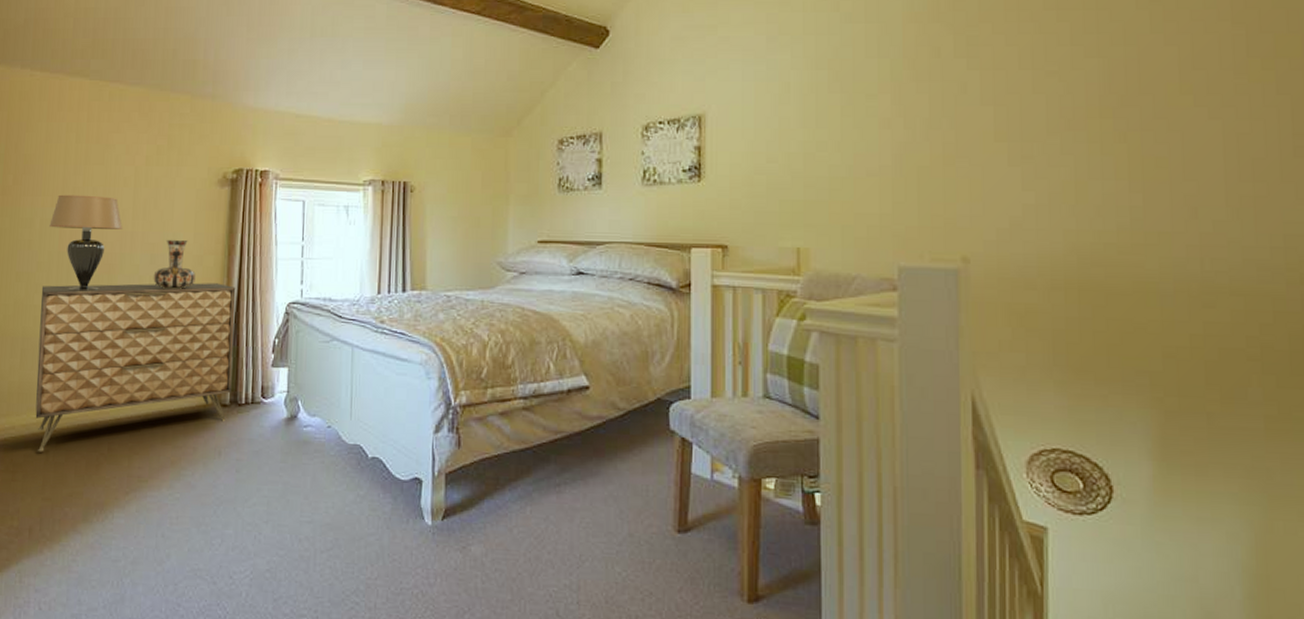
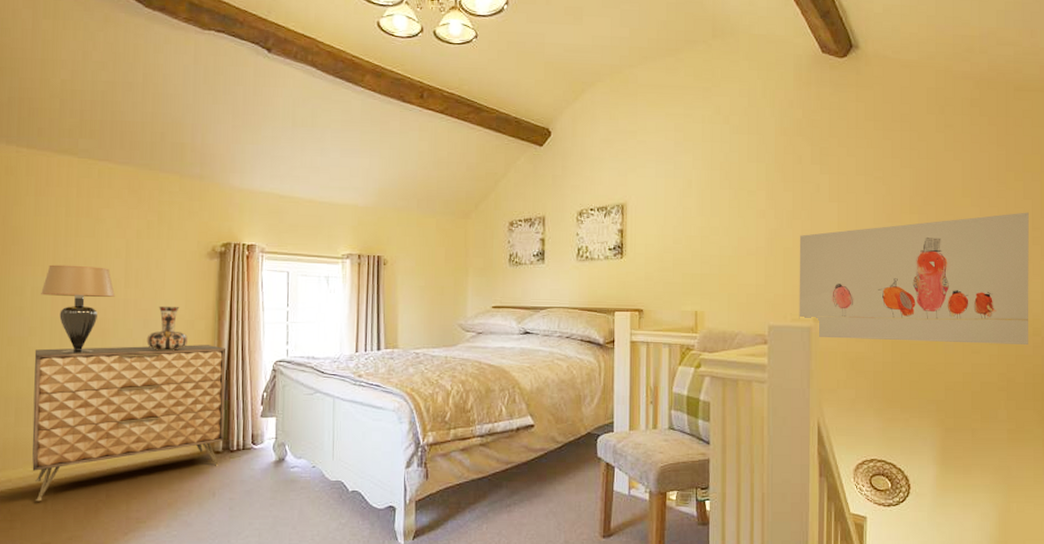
wall art: none [939,112,1293,297] -> present [799,212,1029,345]

